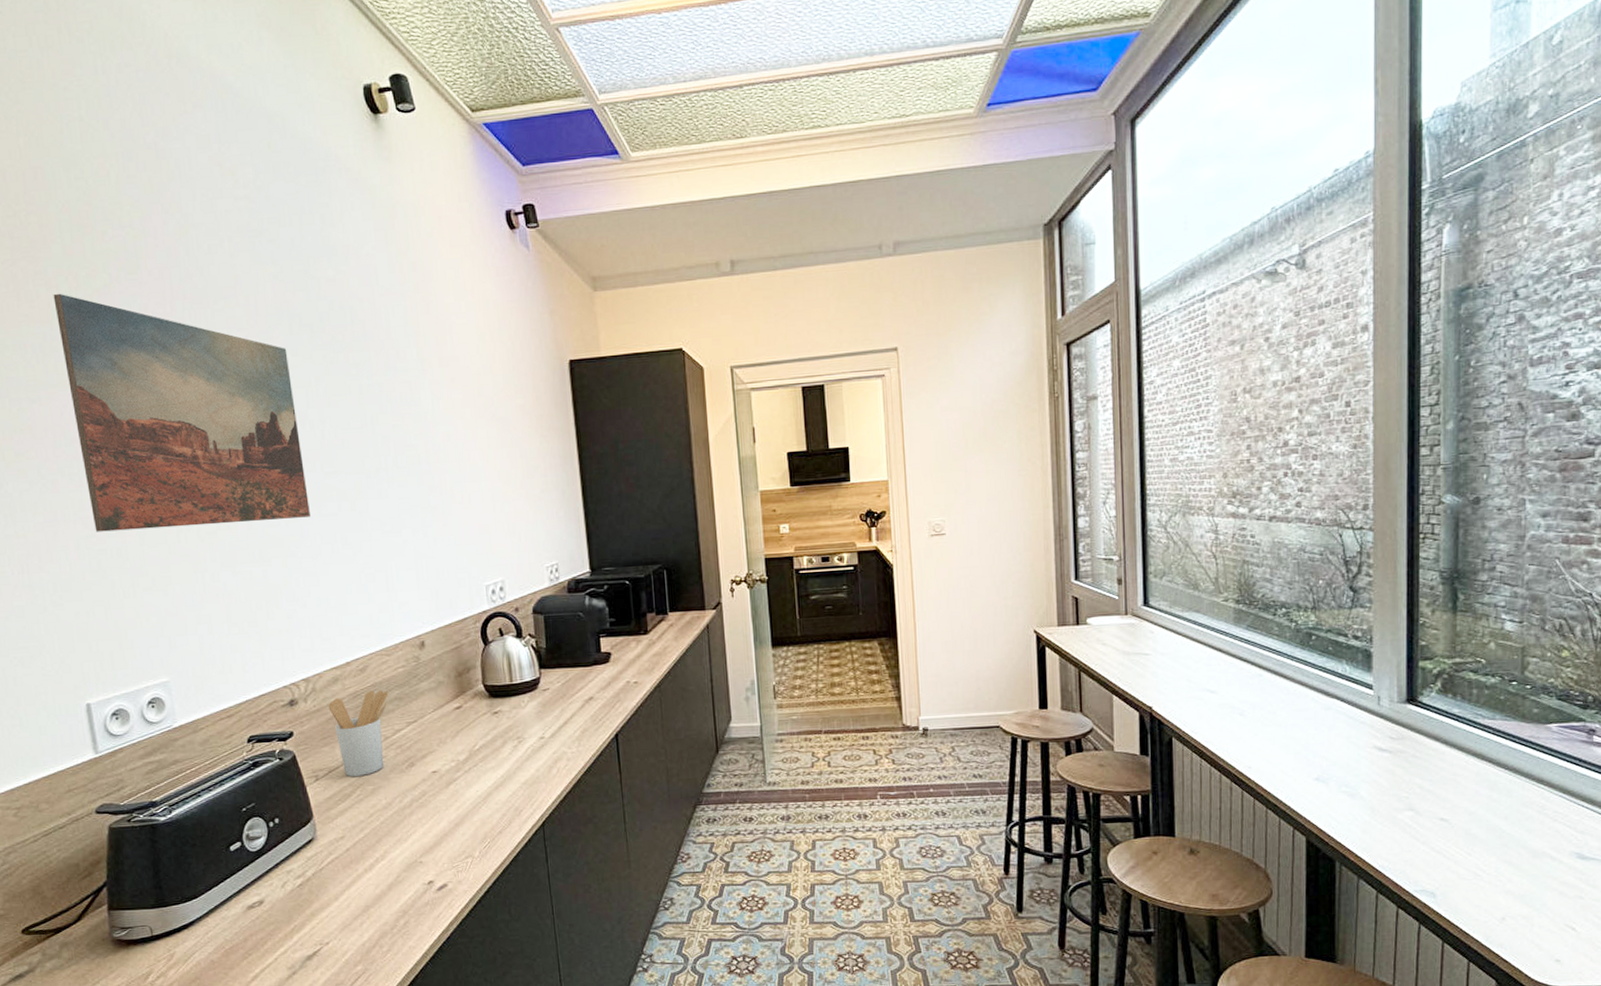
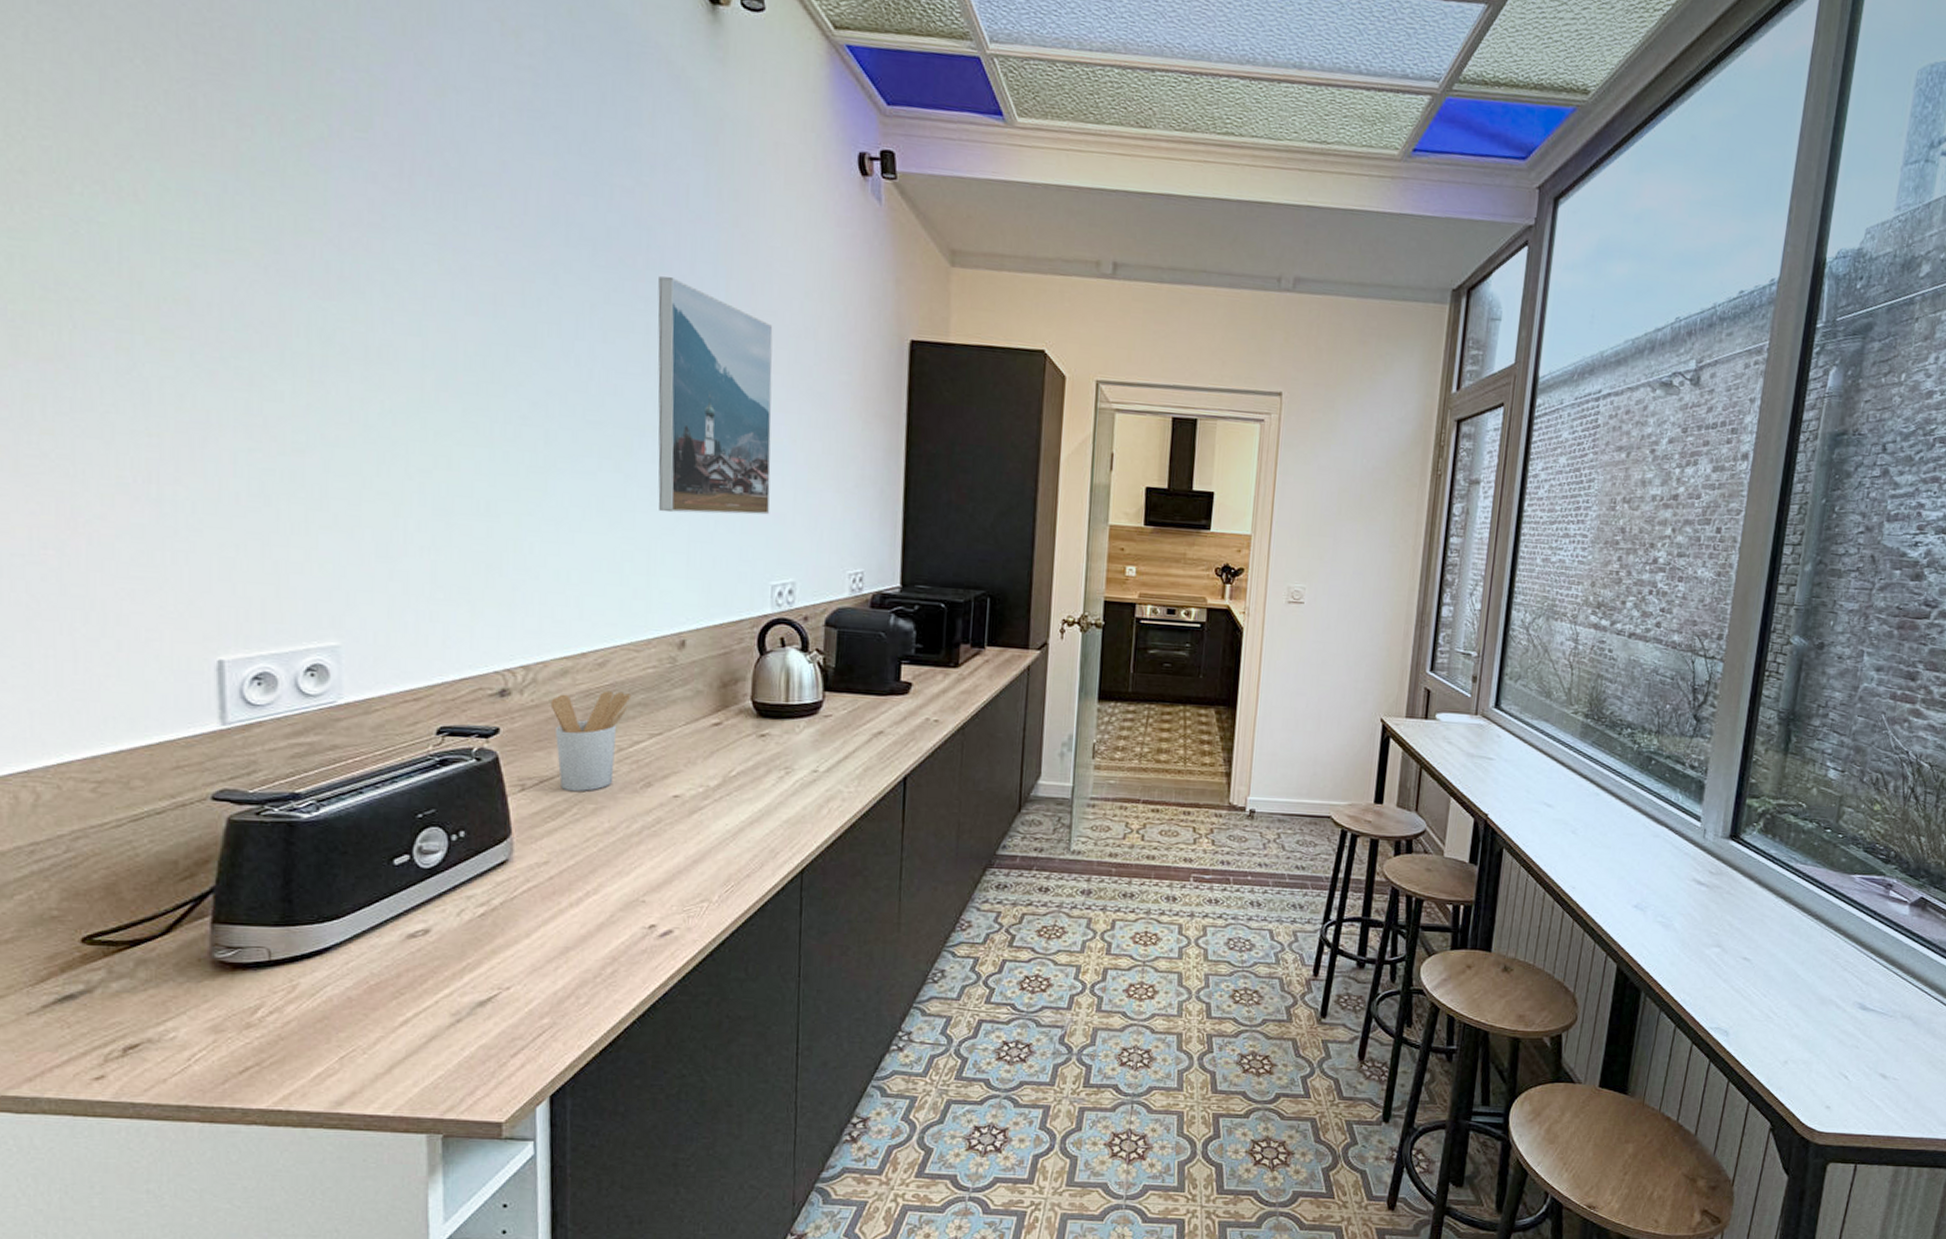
wall art: present [53,293,310,532] -> none [245,135,561,471]
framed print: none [363,344,476,538] -> present [658,276,773,515]

